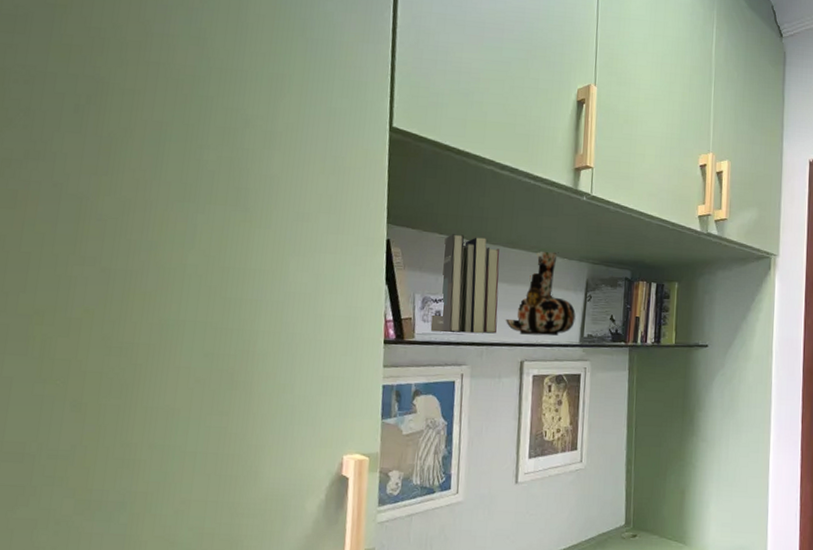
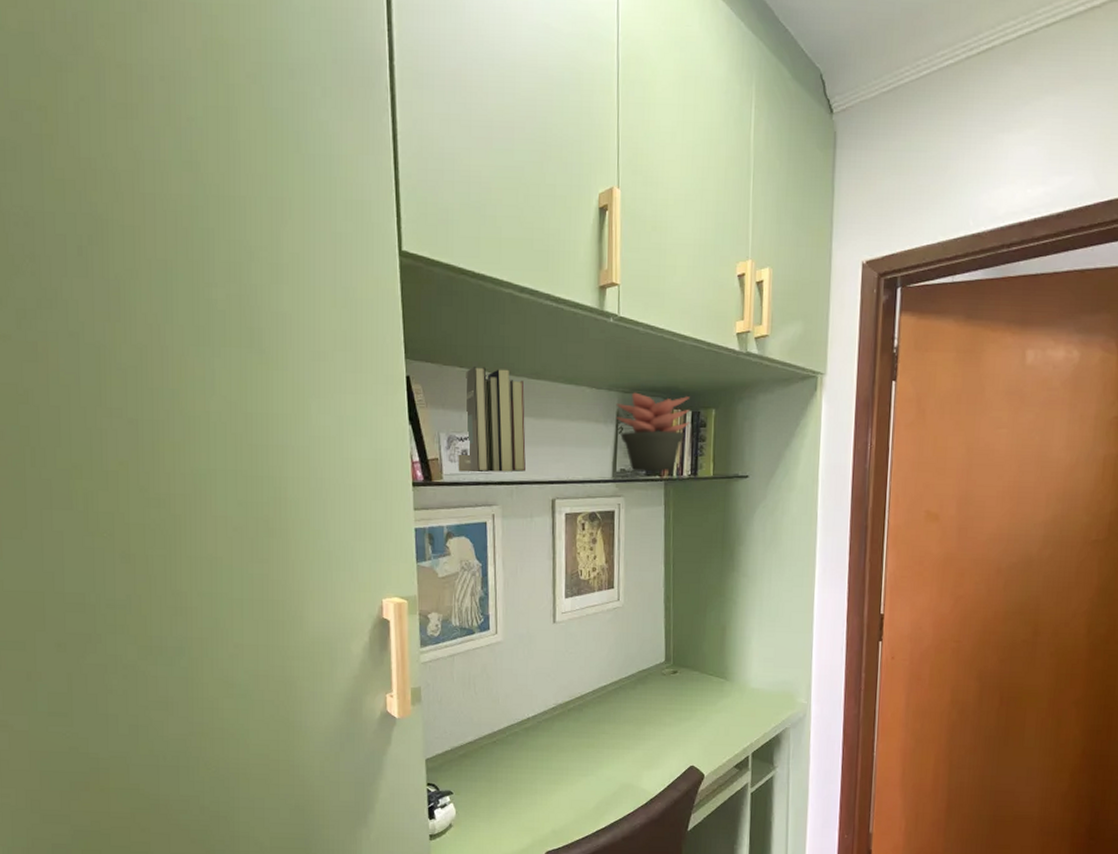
decorative vase: present [505,251,576,336] -> none [533,380,607,472]
succulent plant: none [585,264,655,339] -> present [616,392,691,472]

